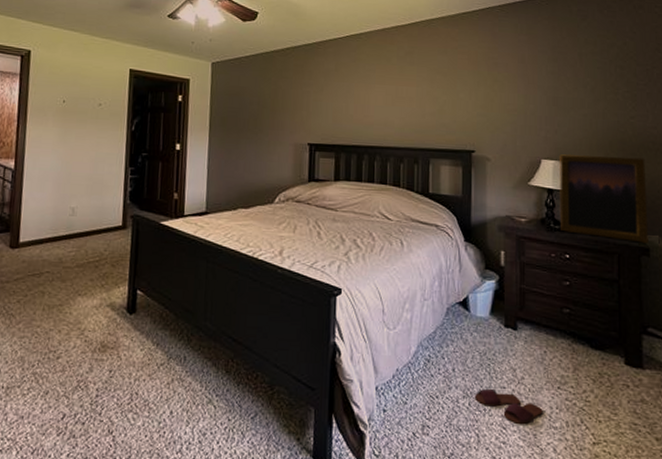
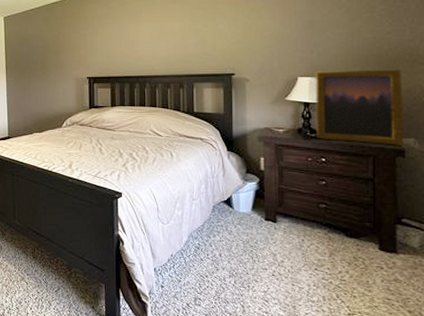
slippers: present [475,388,543,424] -> none [240,269,301,298]

